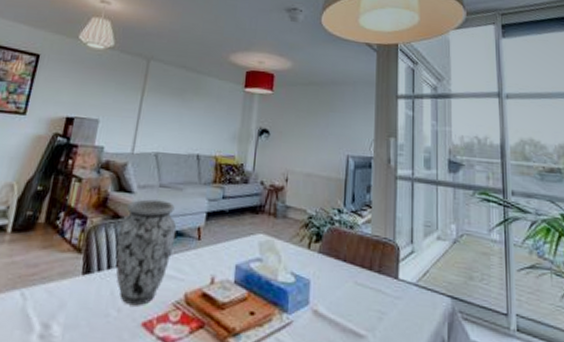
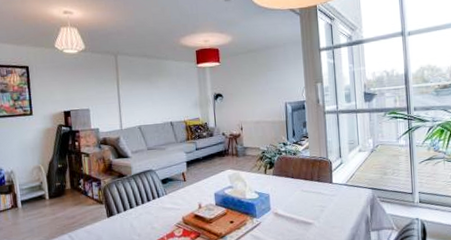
vase: present [115,199,177,306] -> none [125,159,168,231]

